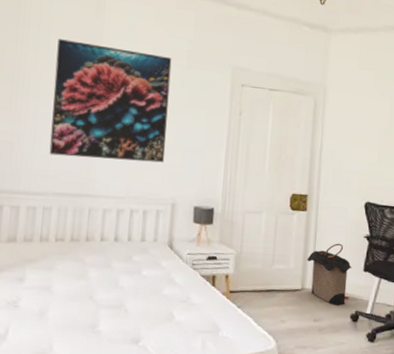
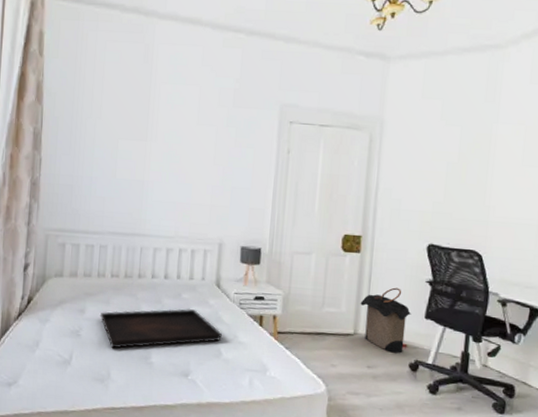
serving tray: none [41,271,174,319] -> present [99,308,222,349]
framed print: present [49,39,172,163] -> none [104,86,218,203]

